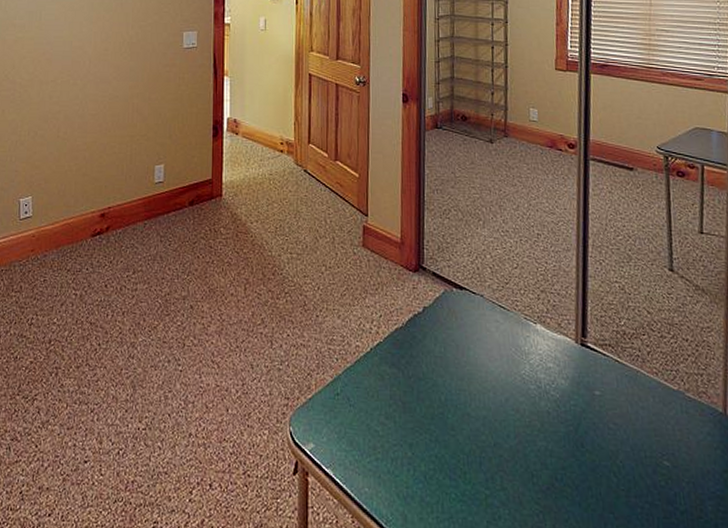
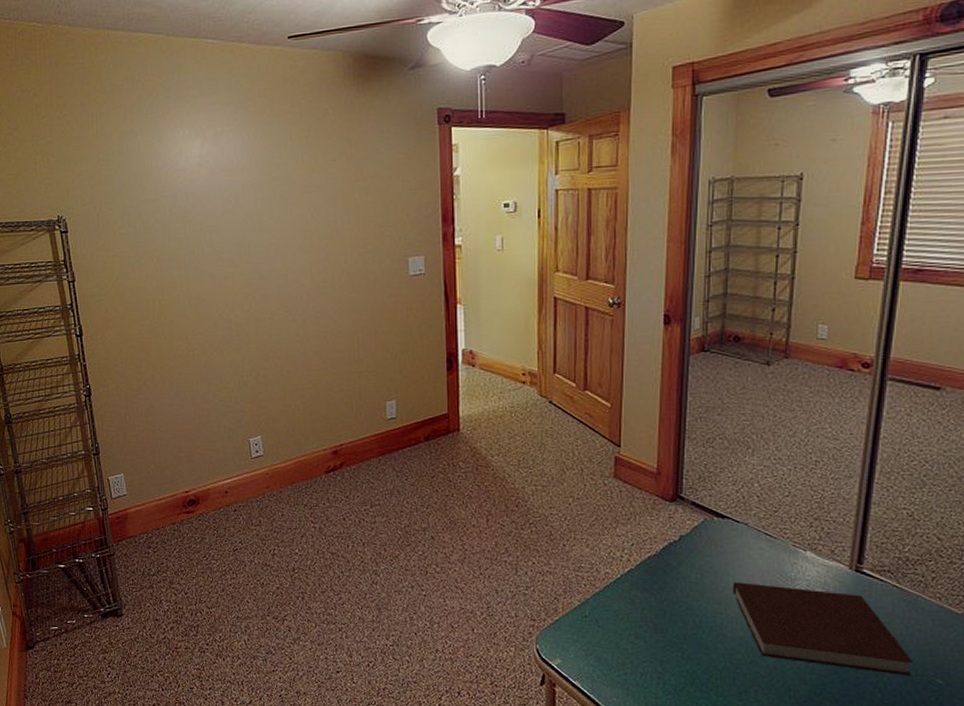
notebook: none [473,356,642,458] -> present [732,582,914,676]

